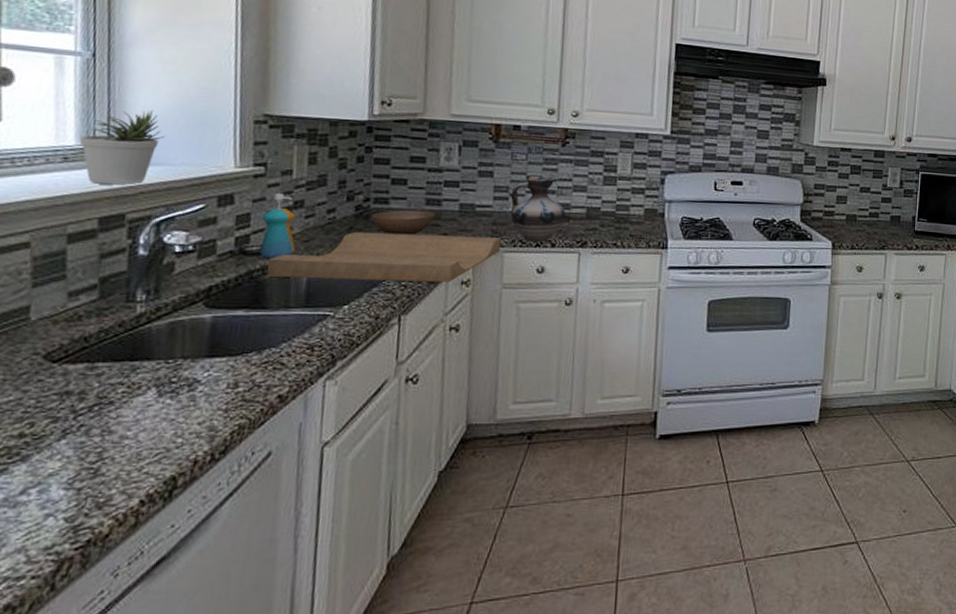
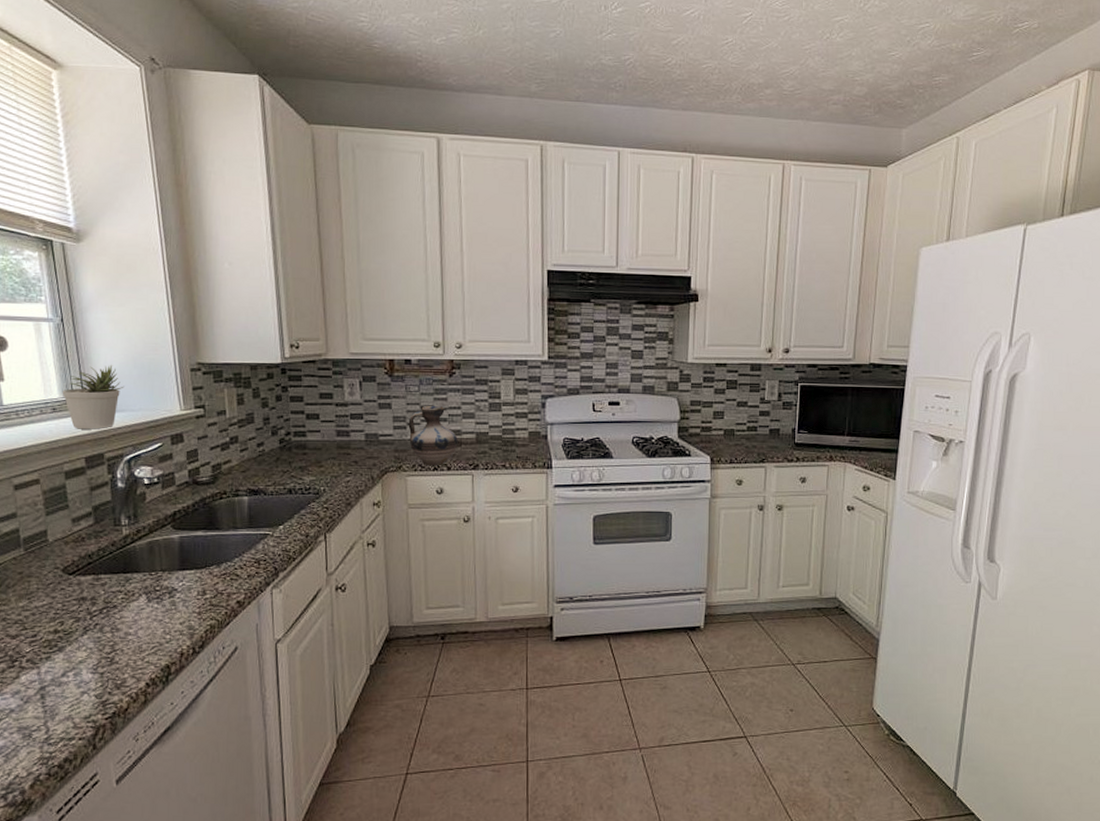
soap dispenser: present [259,194,296,259] -> none [206,431,236,487]
cutting board: present [266,231,501,283] -> none [215,461,403,504]
bowl: present [371,209,436,235] -> none [293,441,346,463]

